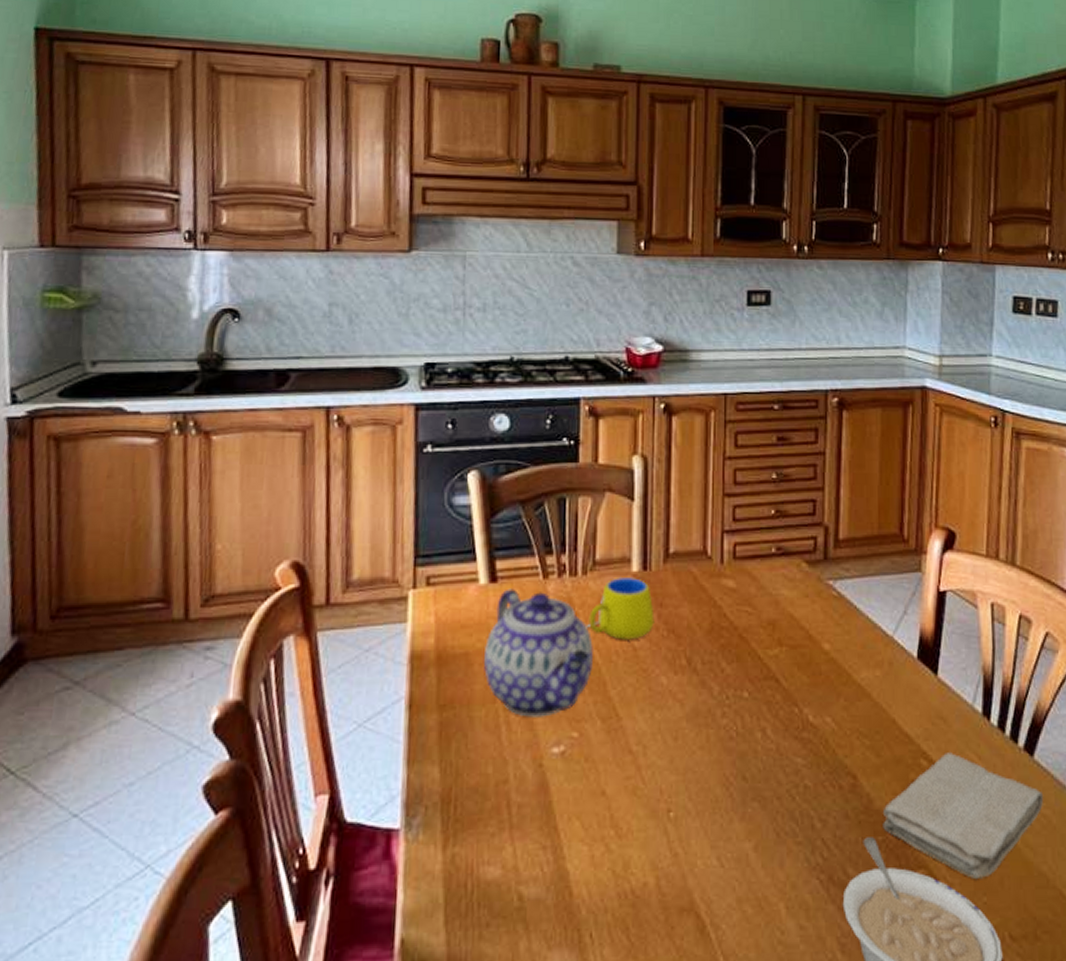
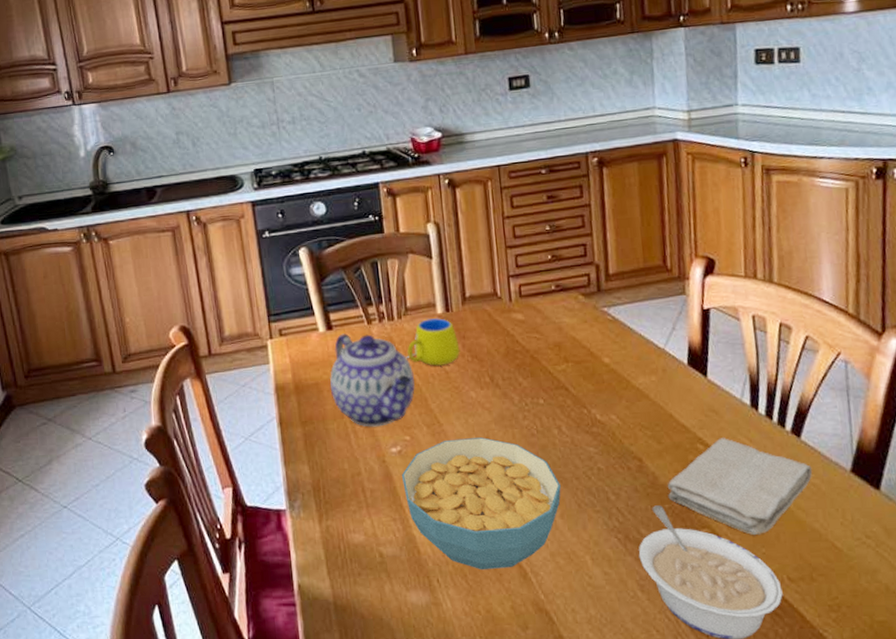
cereal bowl: none [560,738,758,922] -> present [401,437,561,570]

